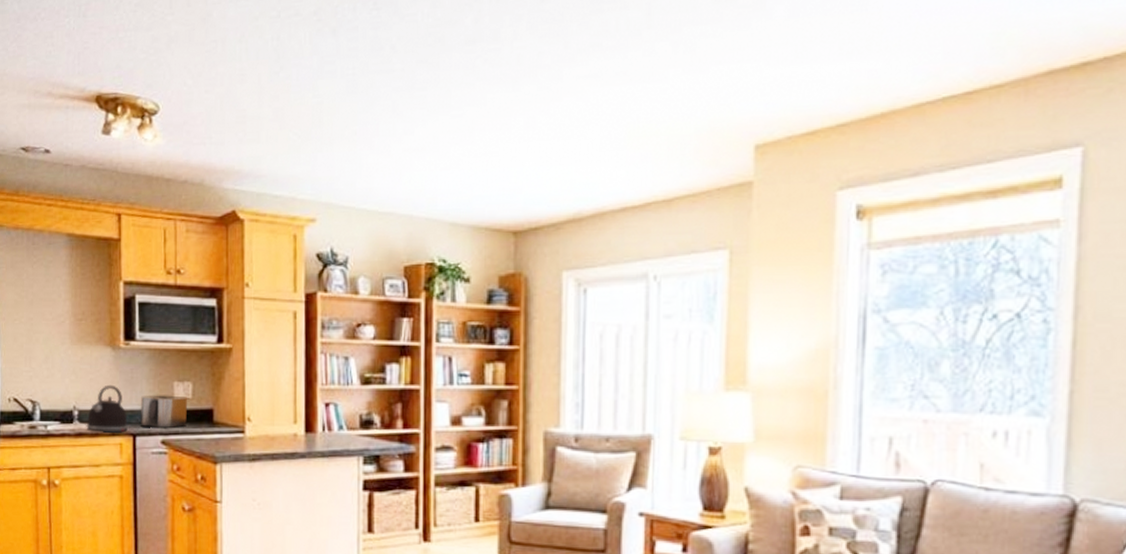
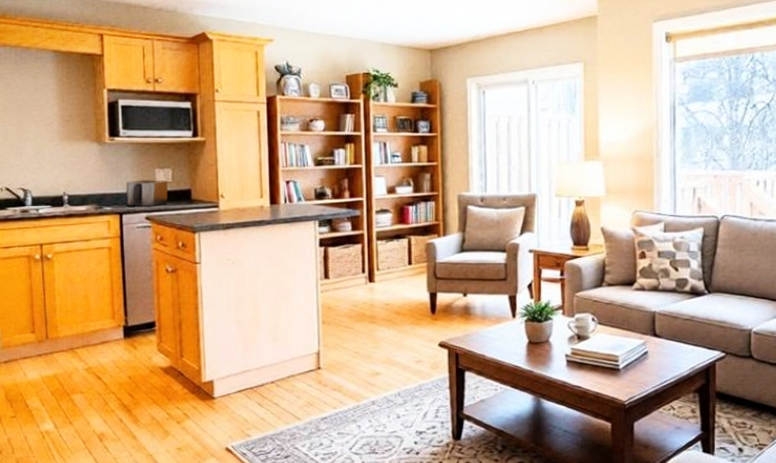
kettle: present [86,384,128,434] -> none [76,173,115,214]

